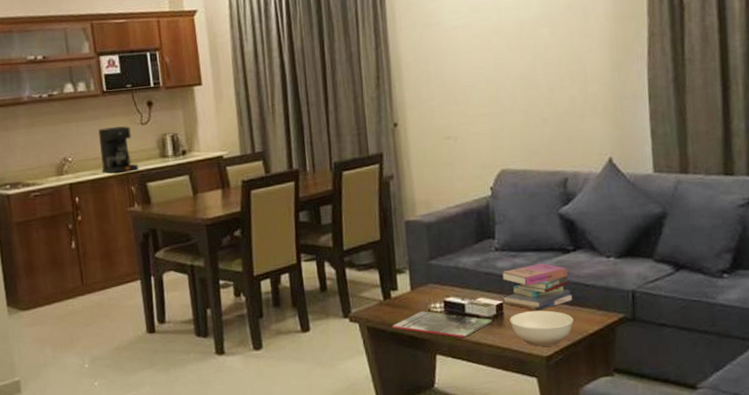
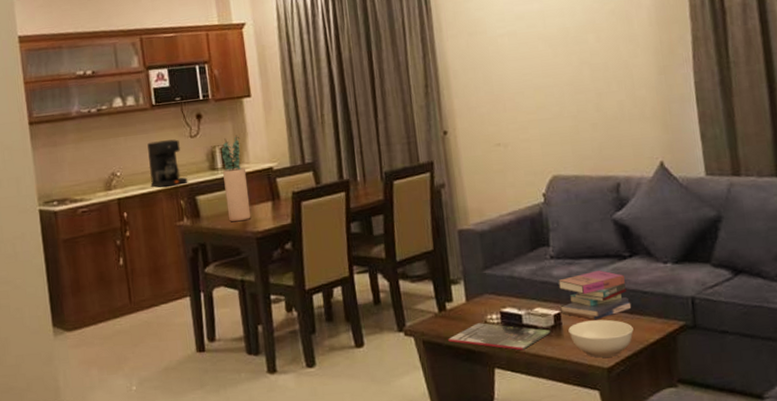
vase: none [172,123,201,209] -> present [221,135,251,223]

